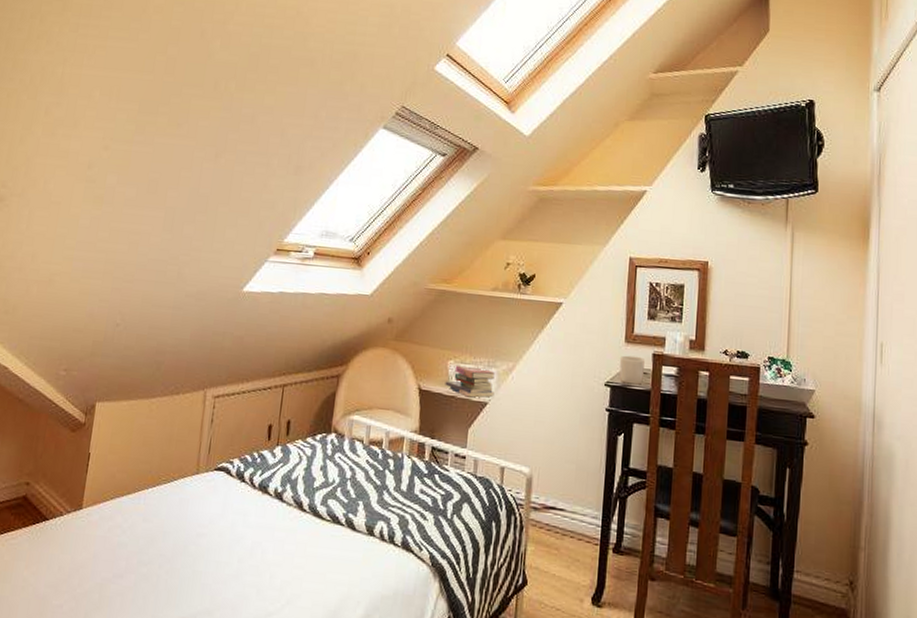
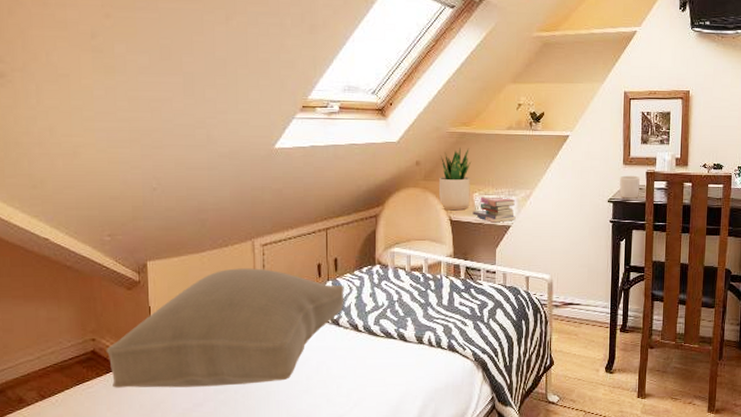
cushion: none [36,420,294,560] -> present [106,268,344,388]
planter: none [409,307,449,379] -> present [438,148,472,211]

